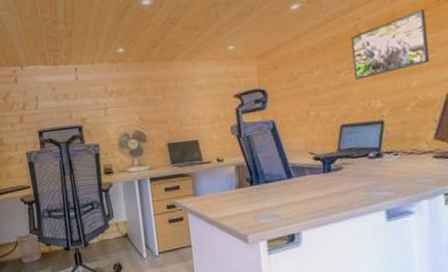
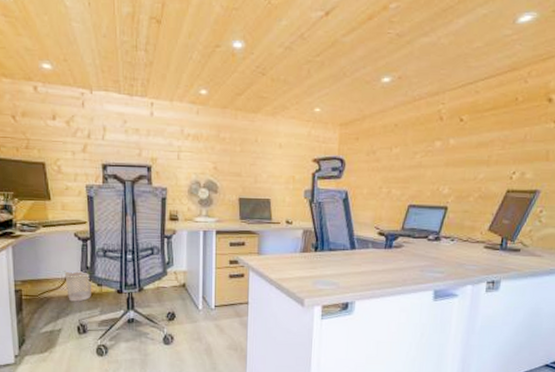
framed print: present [350,8,430,80] -> none [429,104,504,164]

